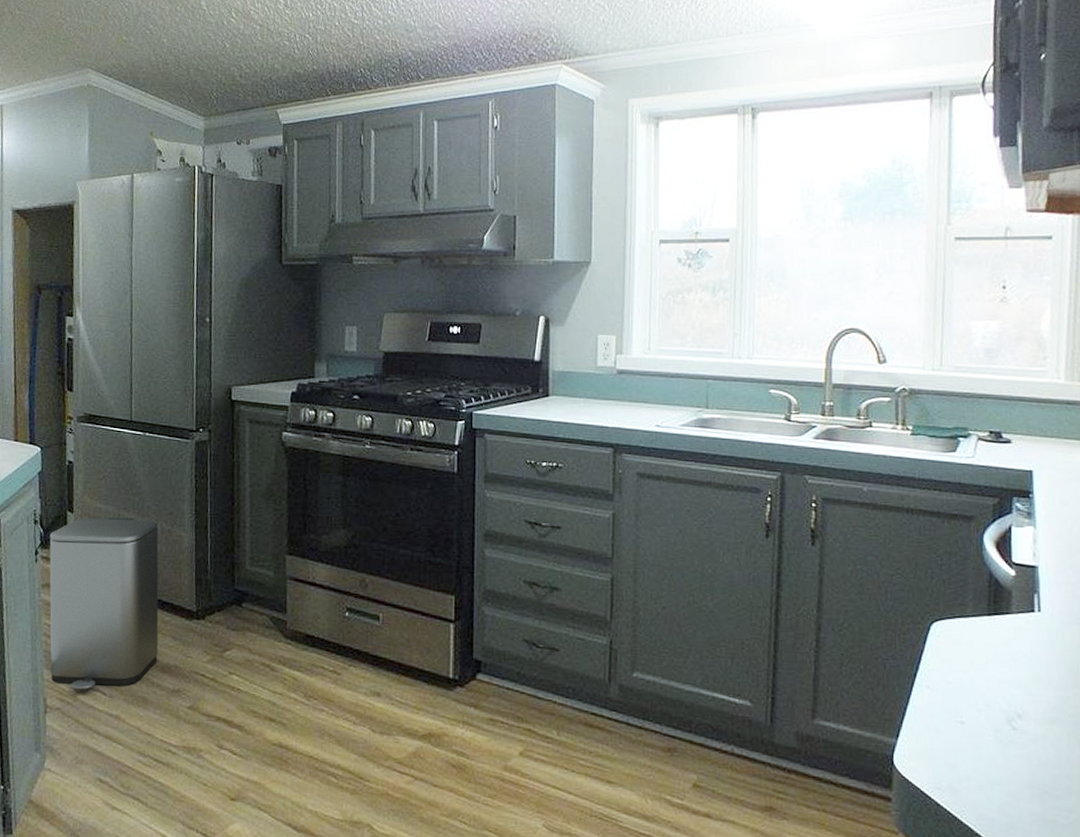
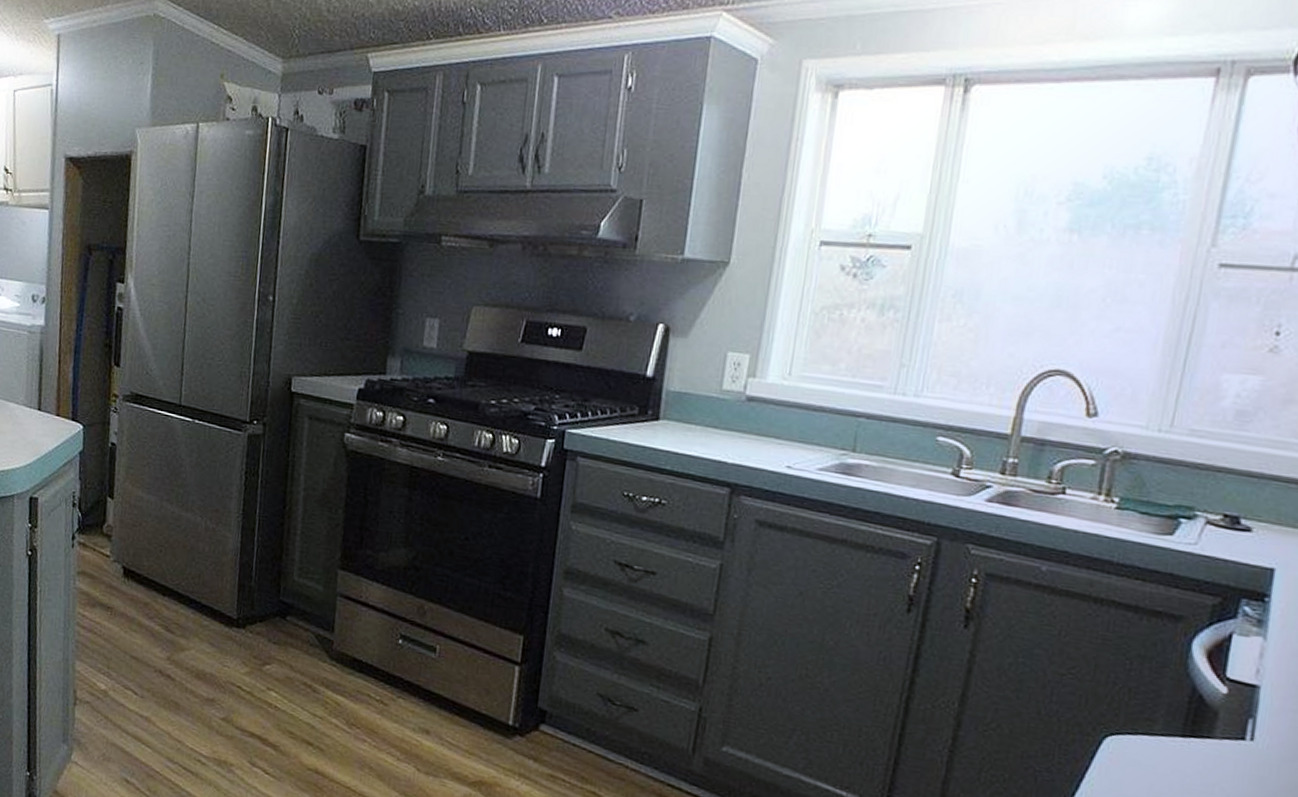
pedal bin: present [49,517,159,690] -> none [81,506,203,688]

